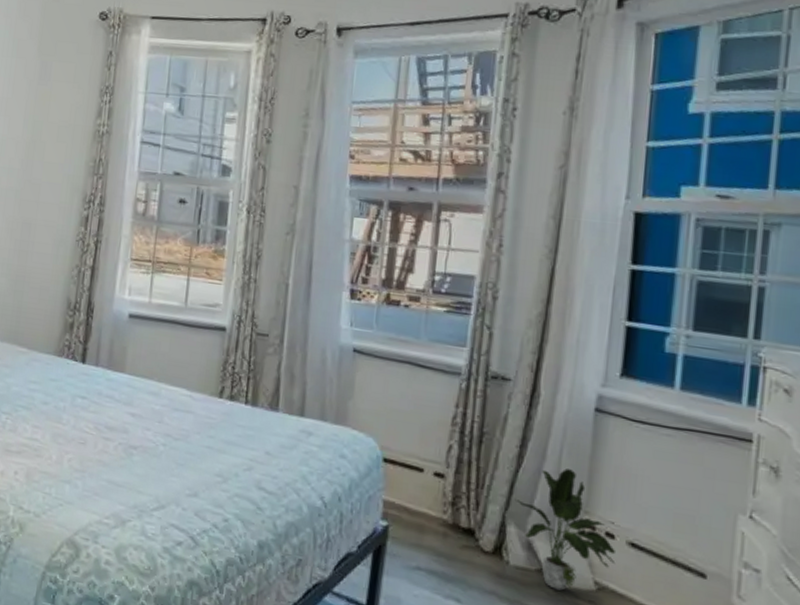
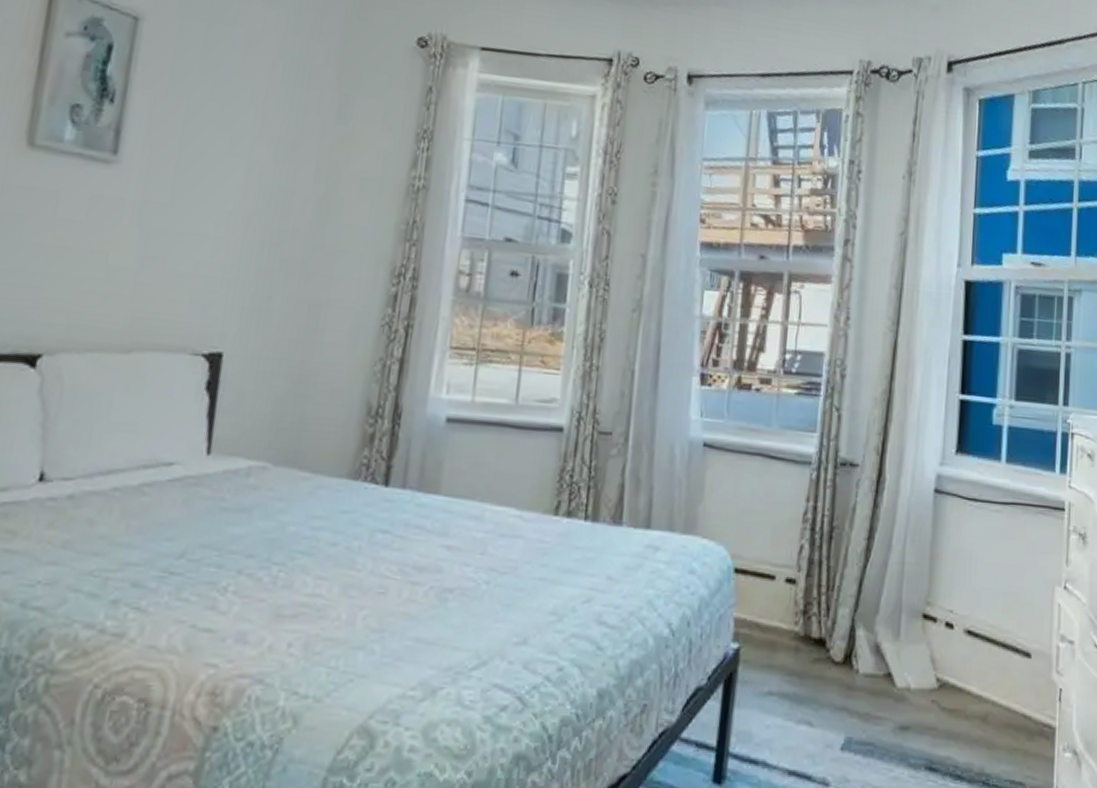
potted plant: present [515,469,616,591] -> none [863,558,955,694]

